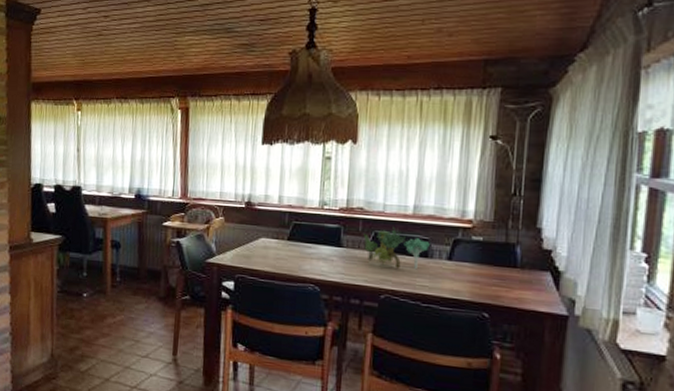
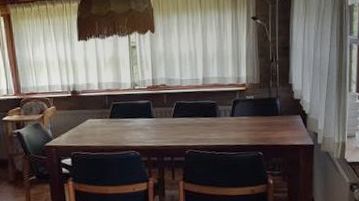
flower bouquet: present [363,226,430,270] -> none [168,96,217,128]

